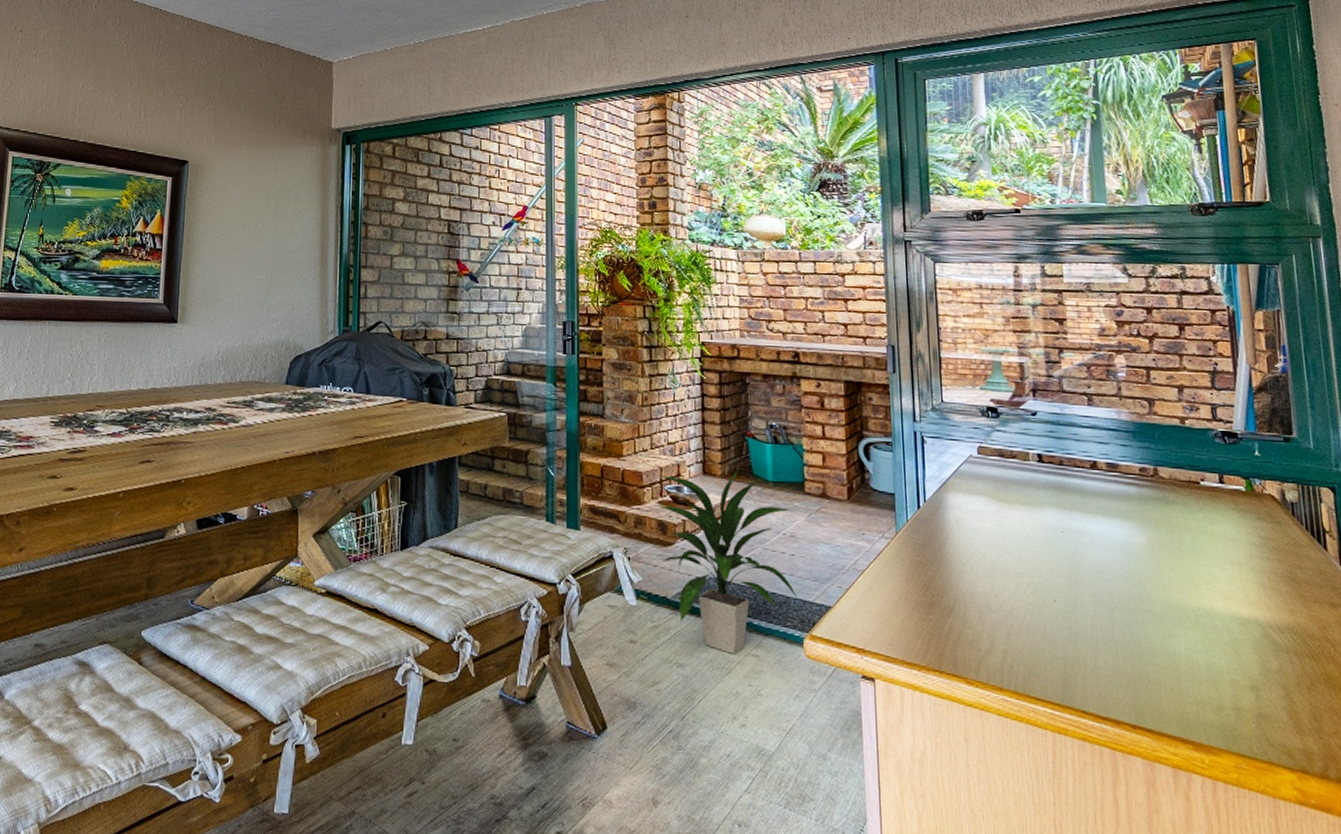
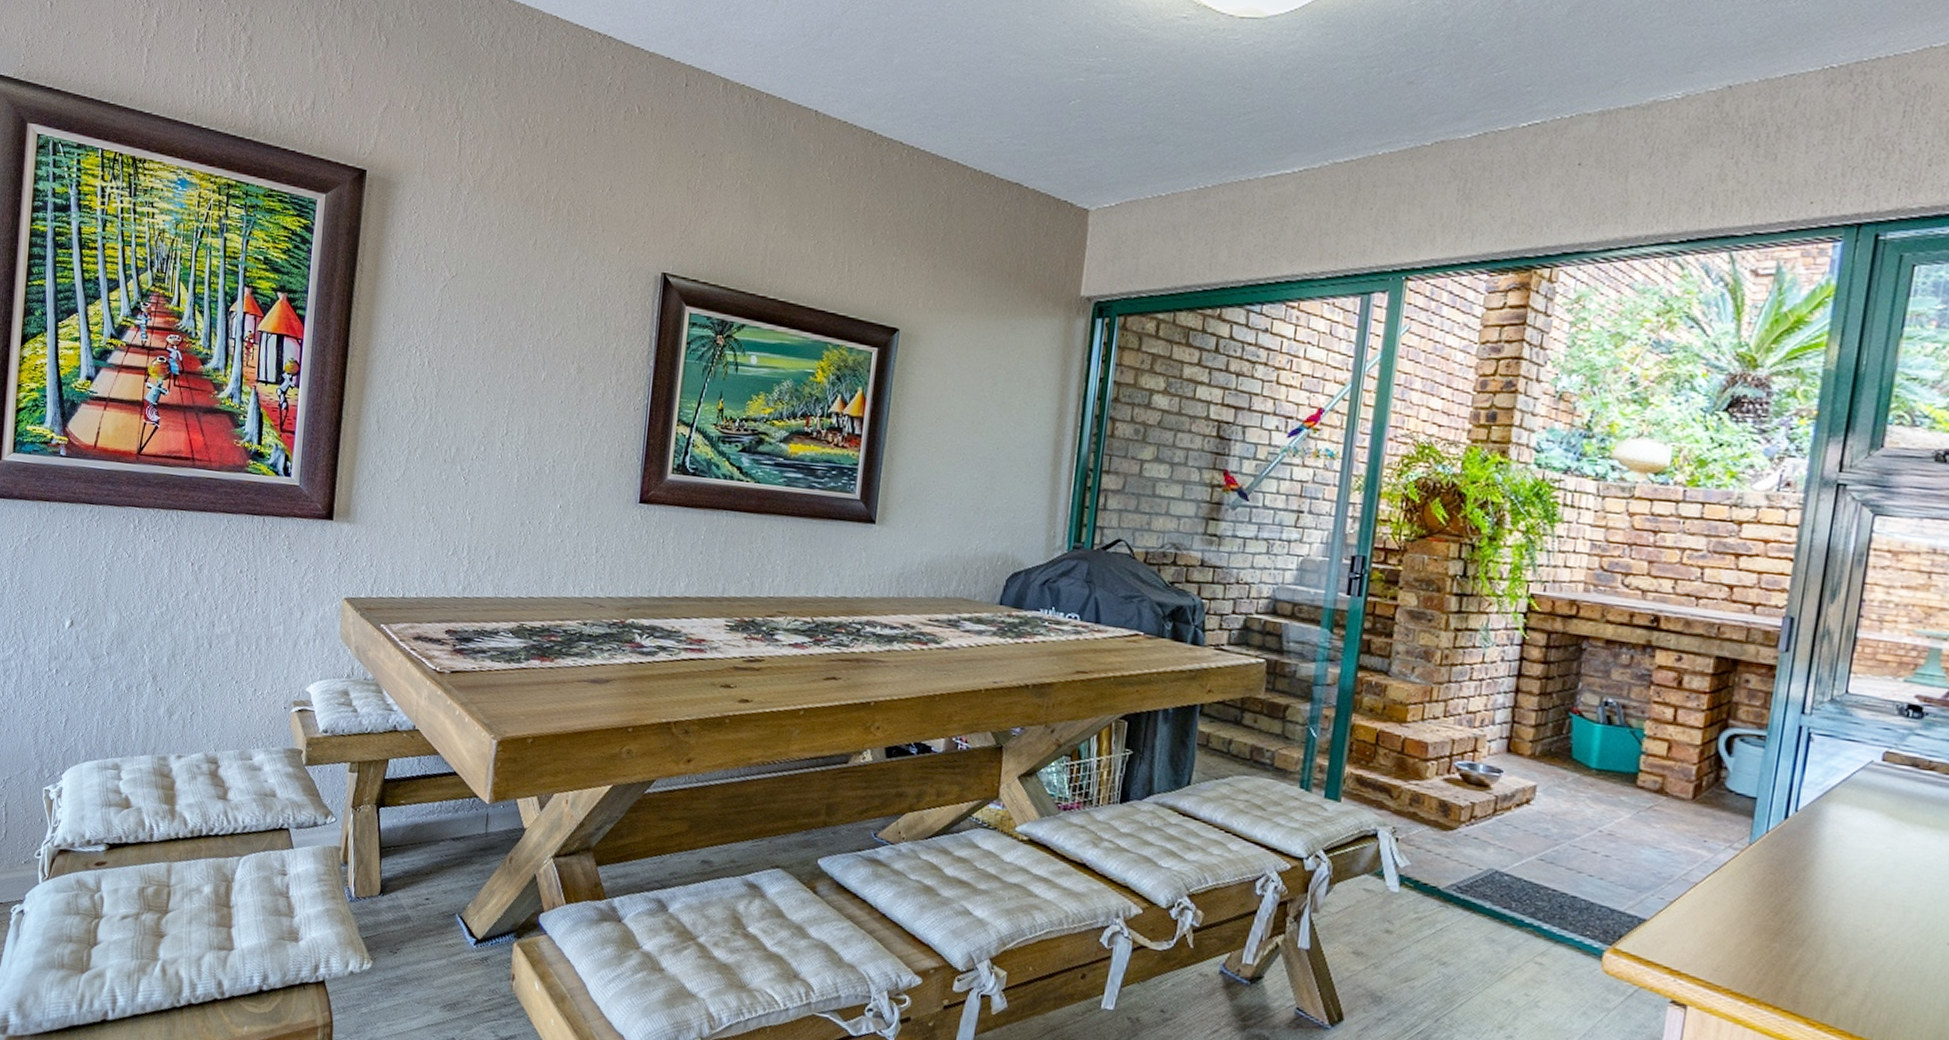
indoor plant: present [653,469,799,654] -> none [1436,748,1614,959]

